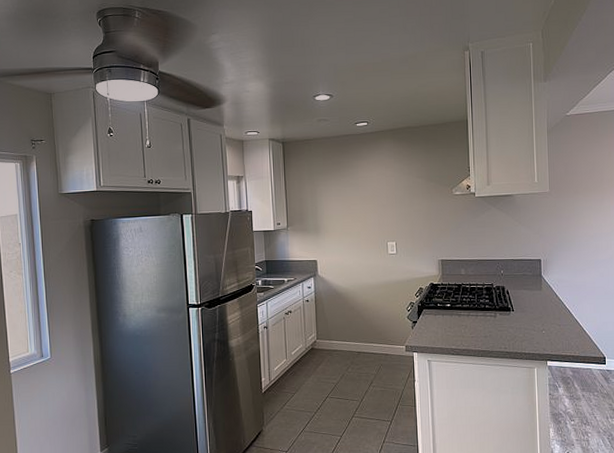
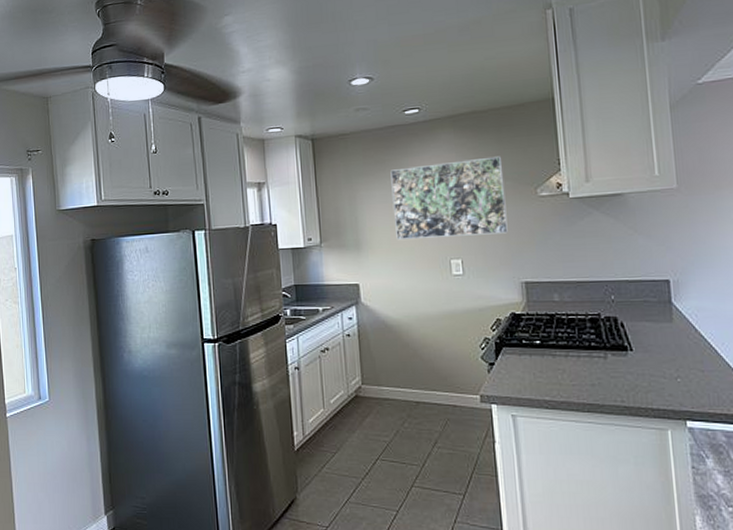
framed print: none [344,163,430,225] -> present [390,156,508,239]

